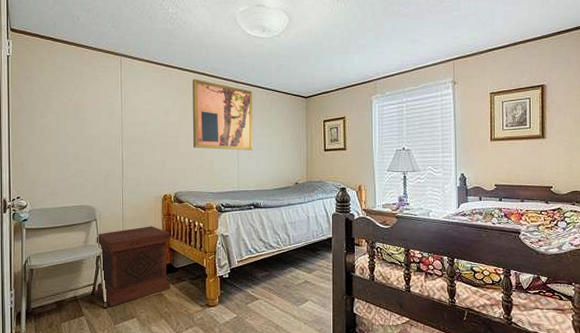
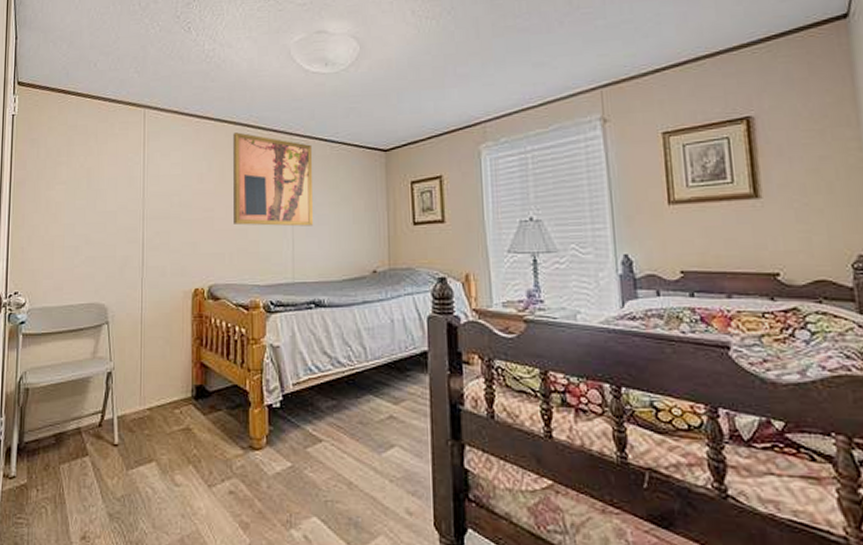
side table: present [96,226,171,307] -> none [105,332,202,445]

